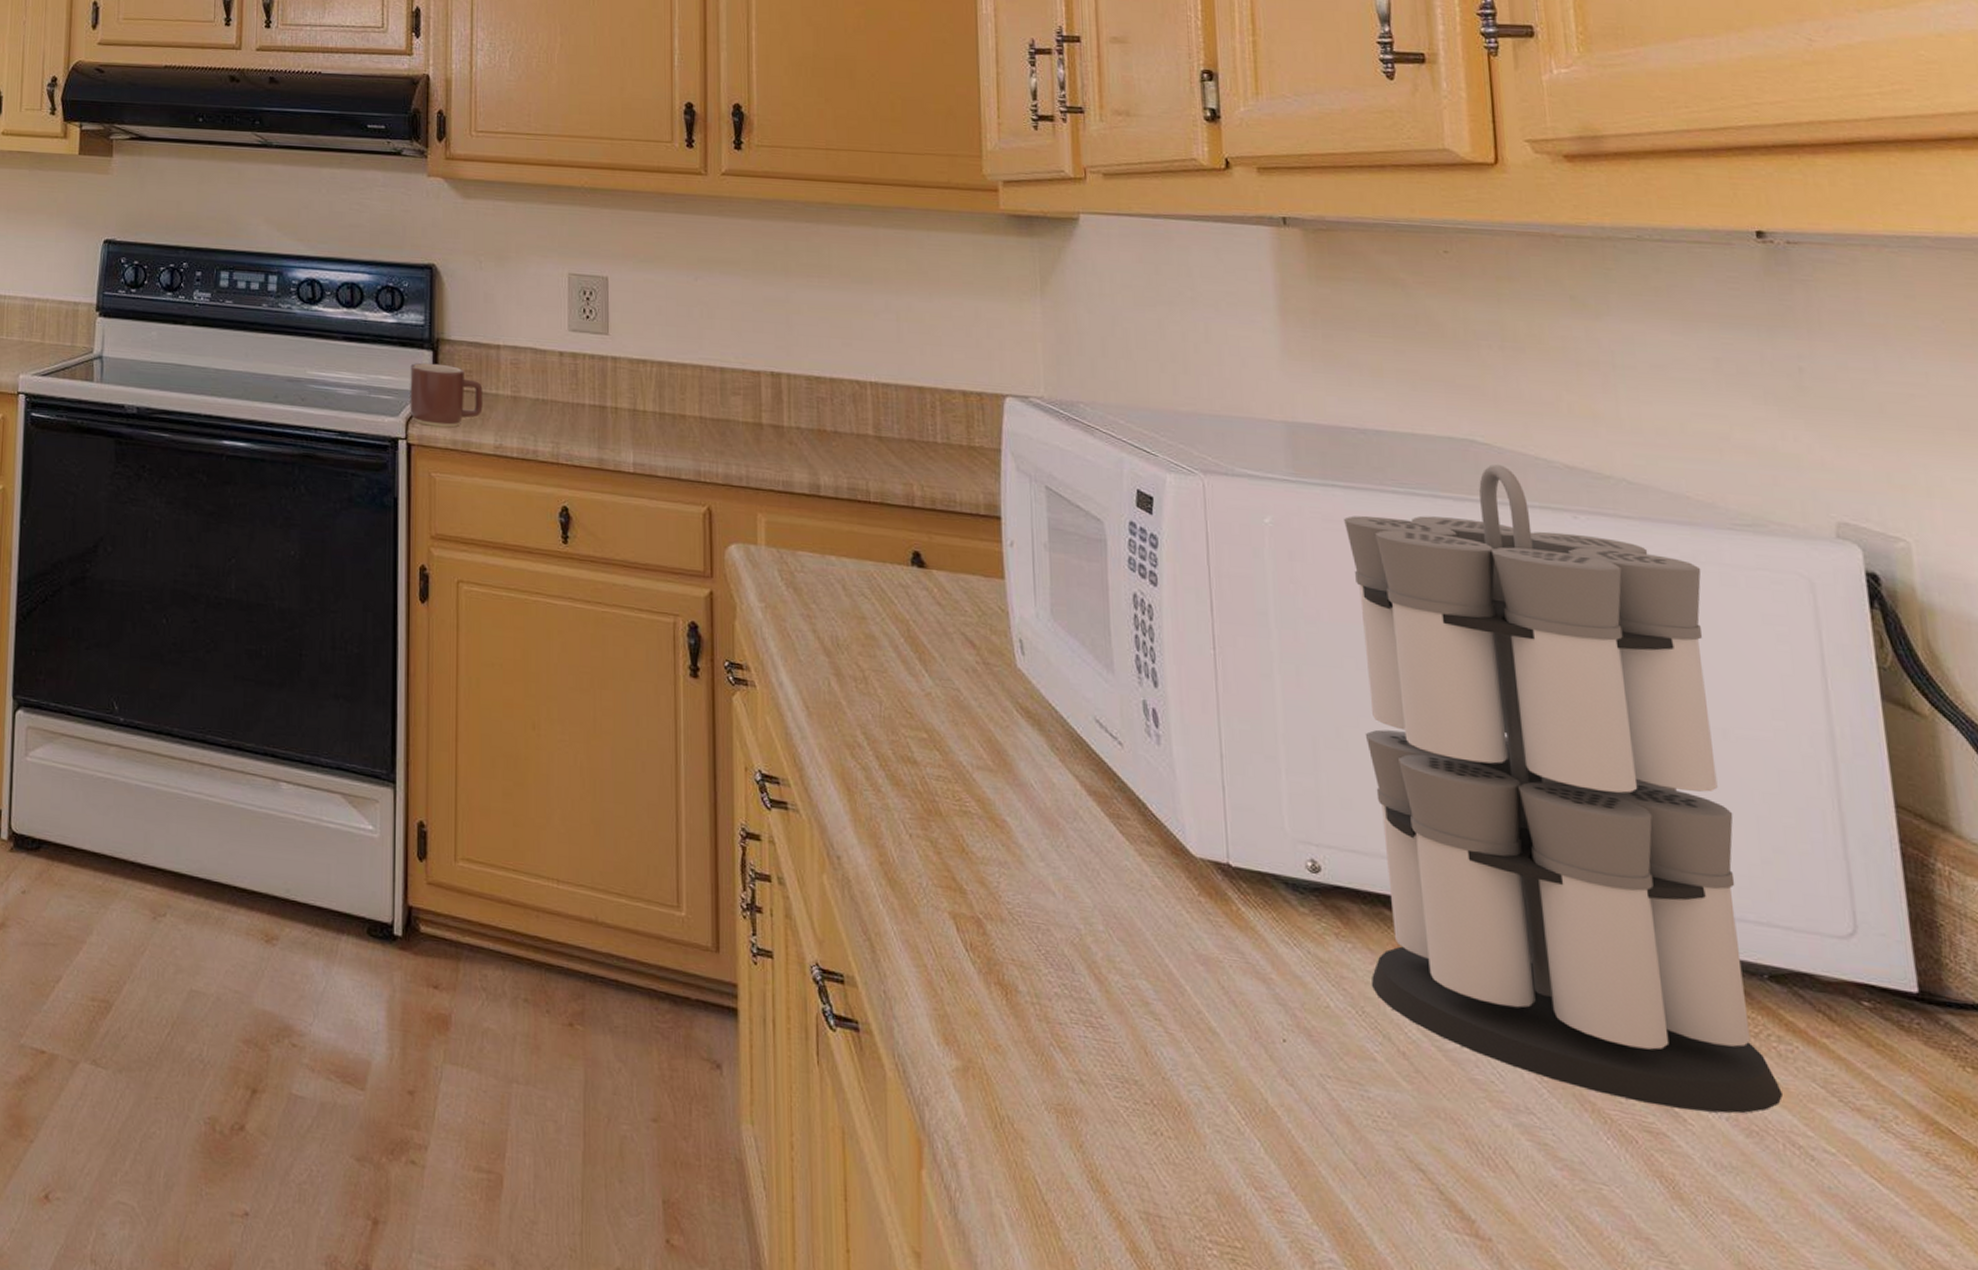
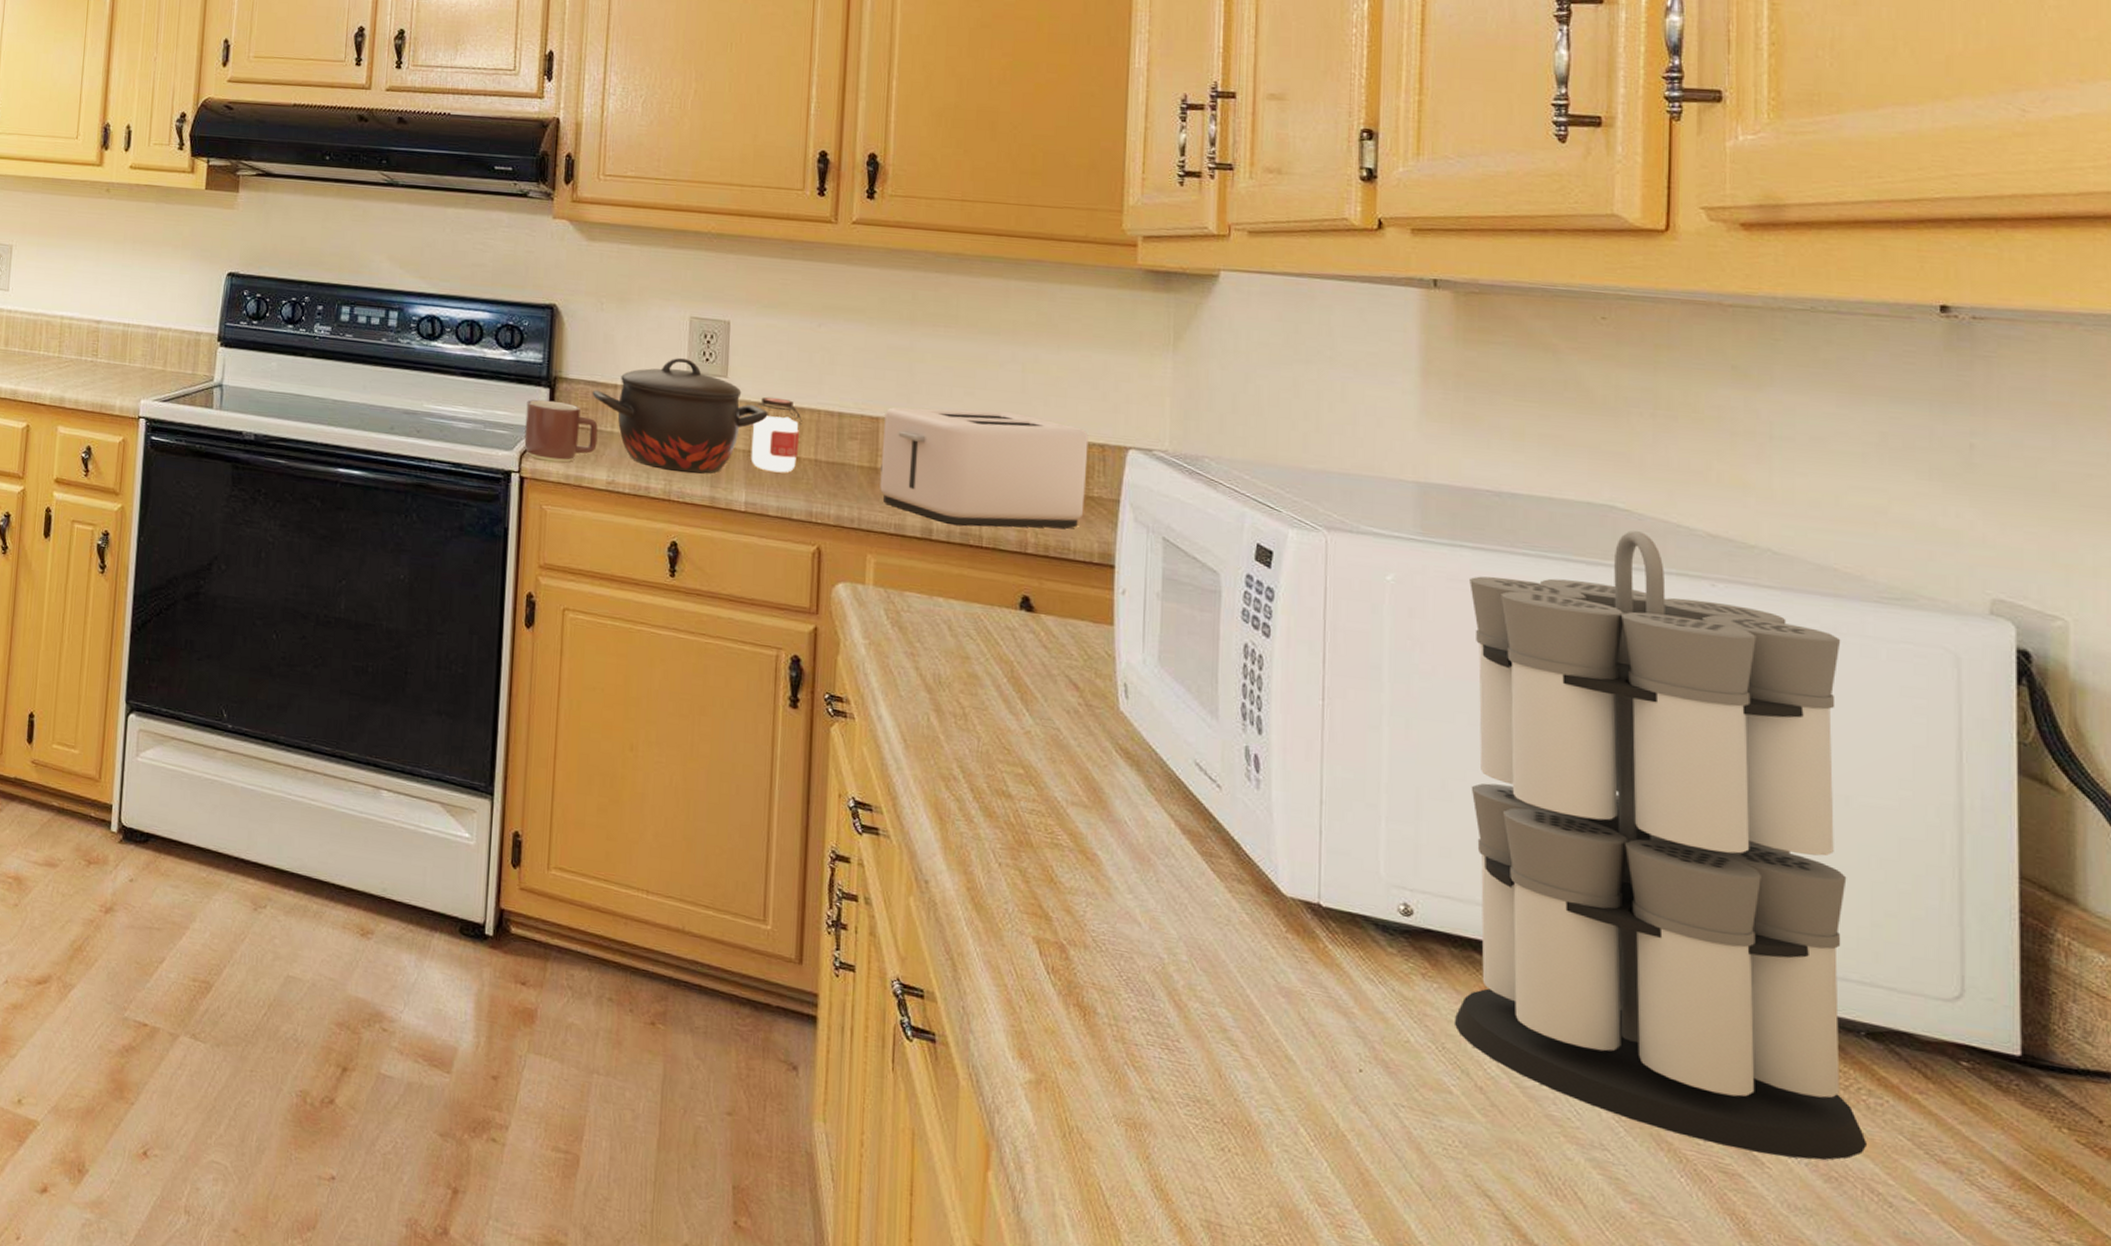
cooking pot: none [475,315,651,436] -> present [592,357,768,474]
jar: none [635,353,685,432] -> present [751,396,802,473]
toaster: none [764,360,967,482] -> present [879,407,1089,529]

